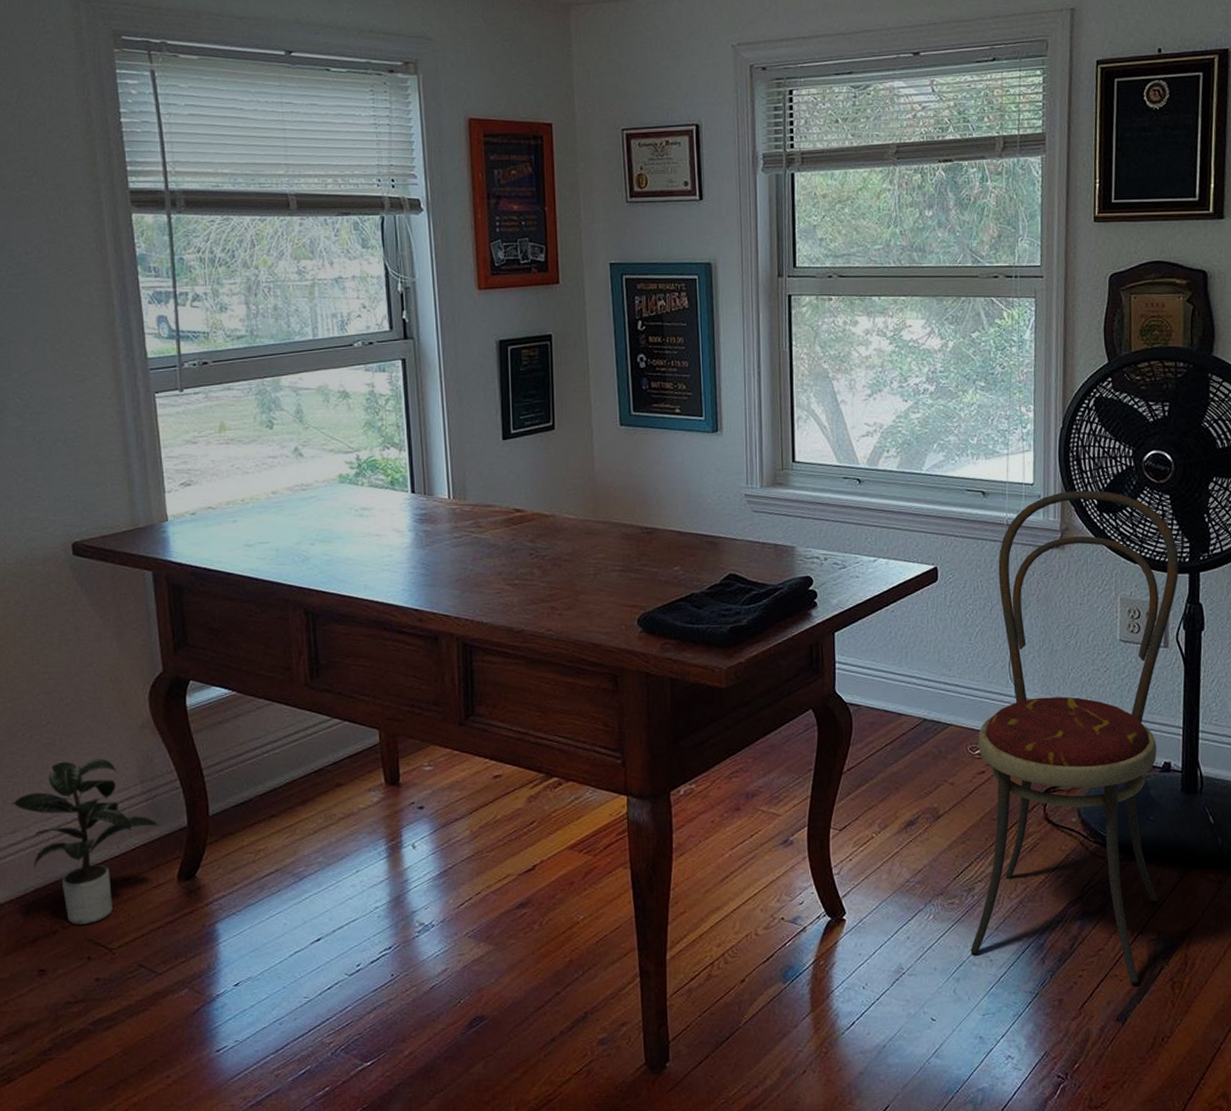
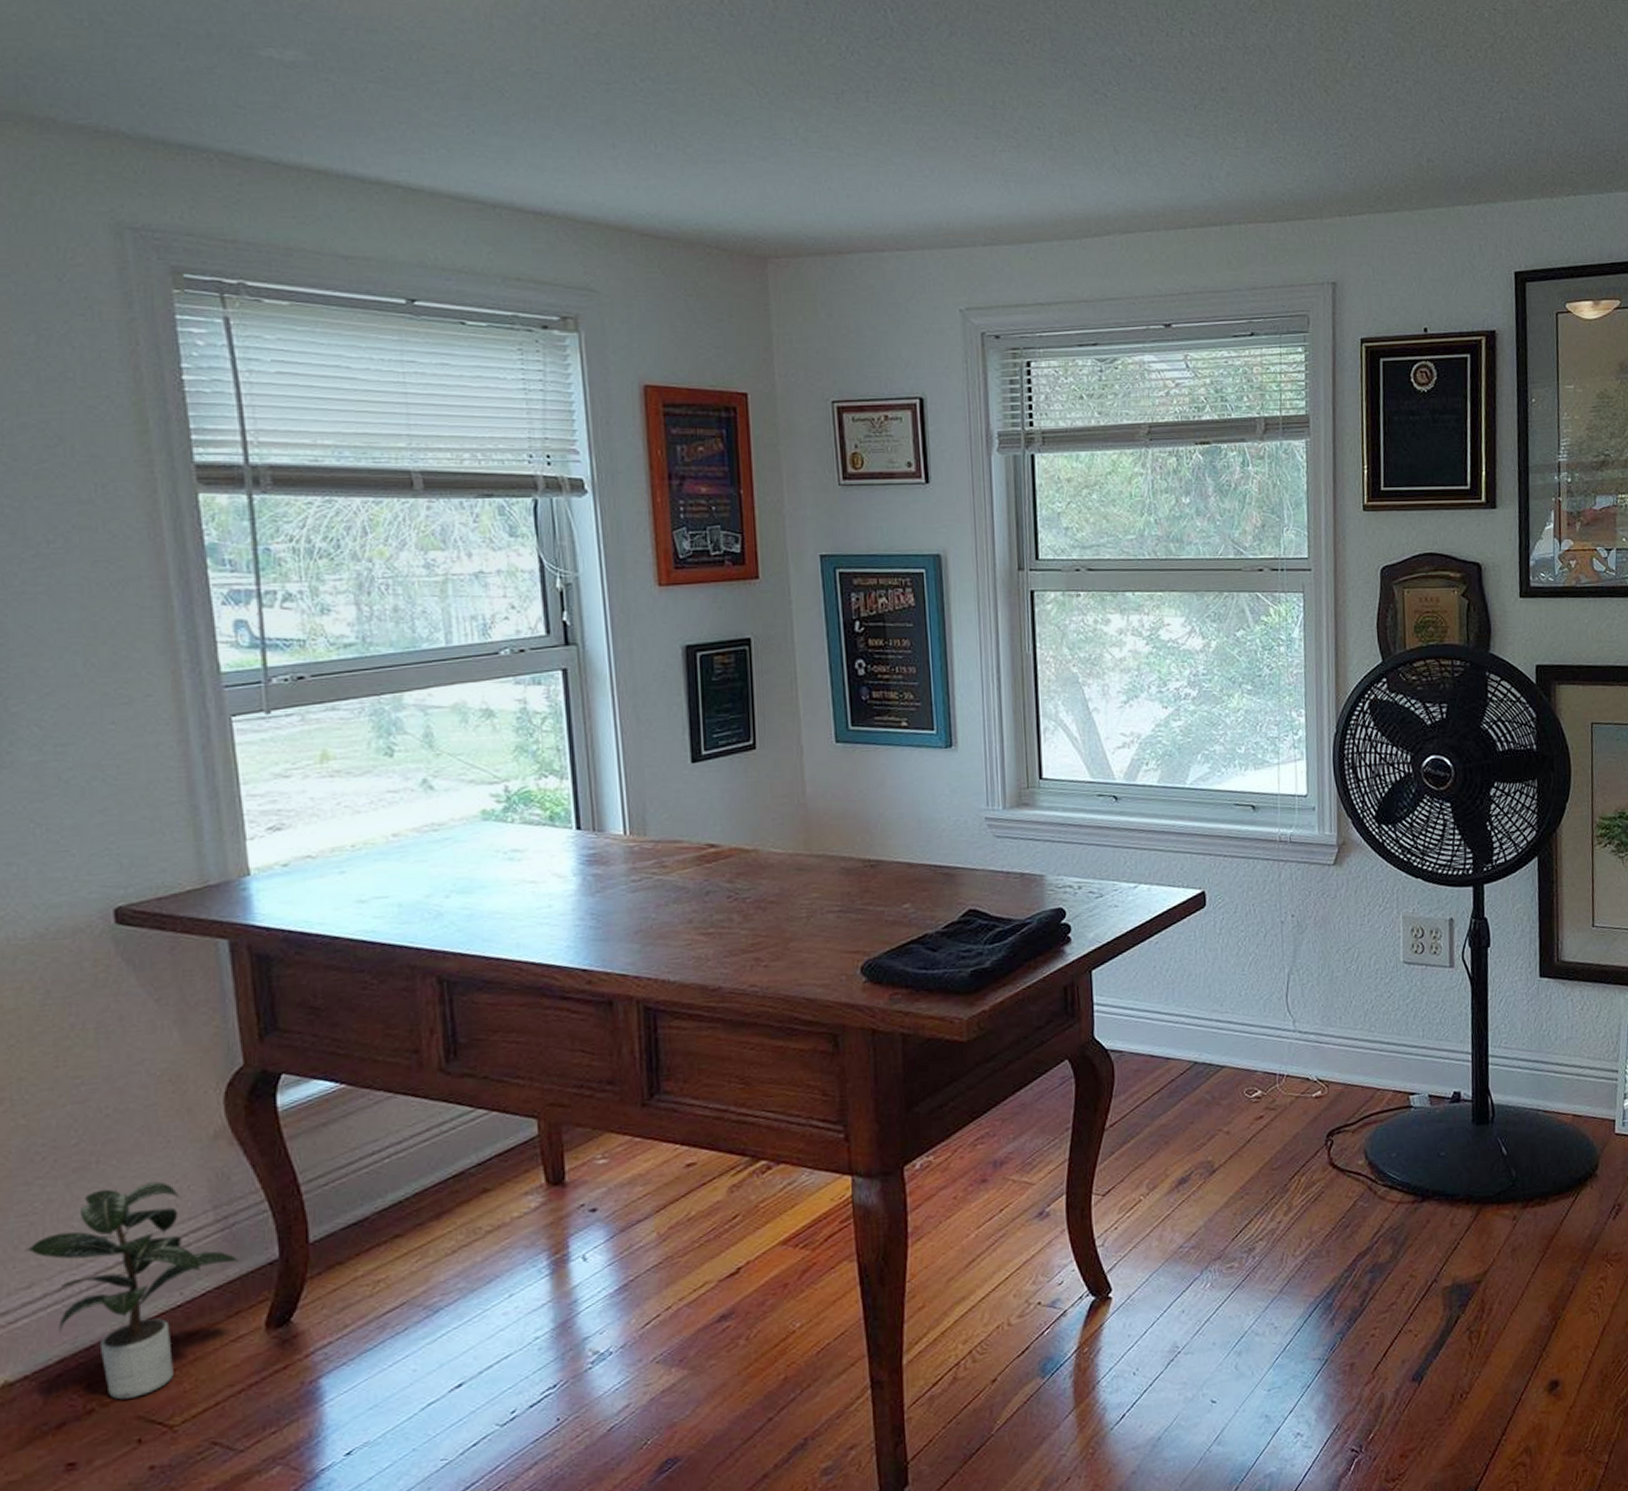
chair: present [970,490,1179,984] -> none [1252,800,1463,1339]

